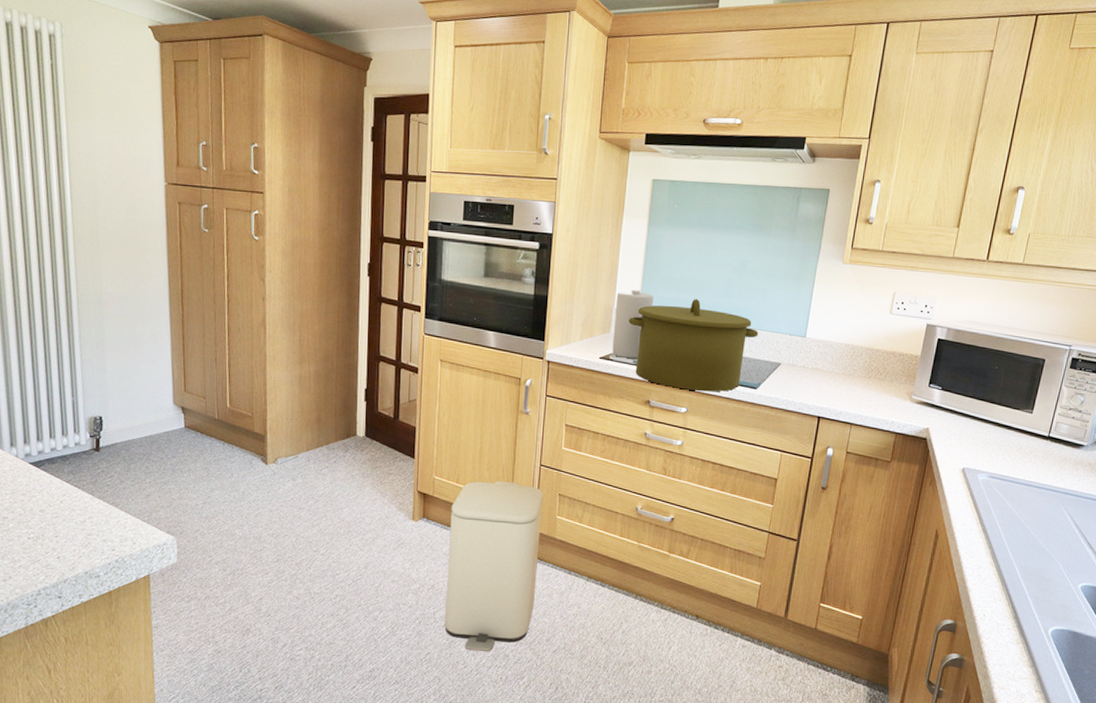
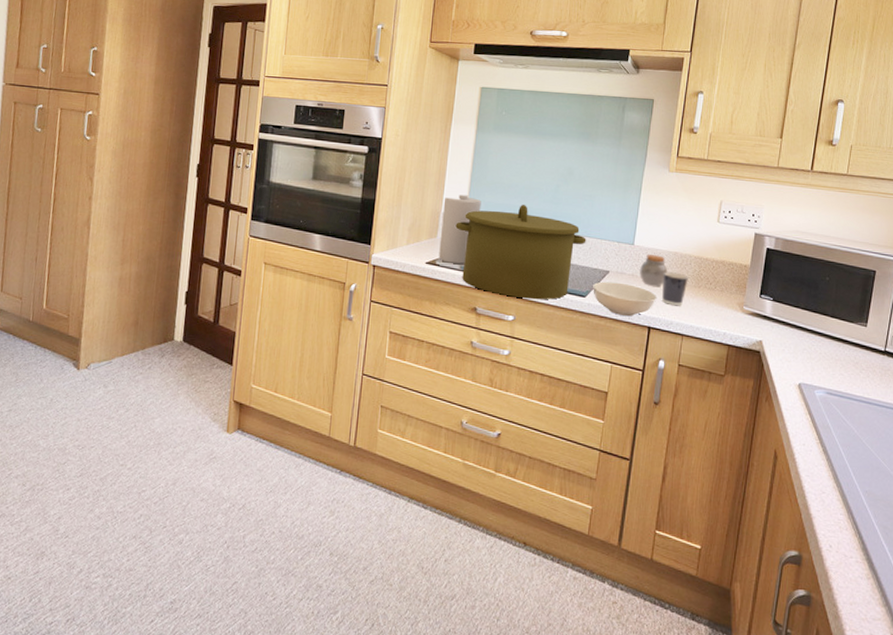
pedal bin: present [445,481,544,652] -> none [254,391,366,582]
bowl: none [763,373,828,407] -> present [592,281,657,317]
jar: none [811,347,839,379] -> present [640,255,668,288]
mug: none [832,363,859,396] -> present [662,272,688,306]

